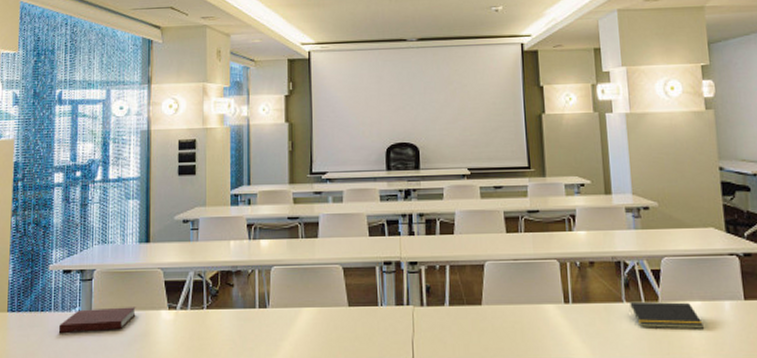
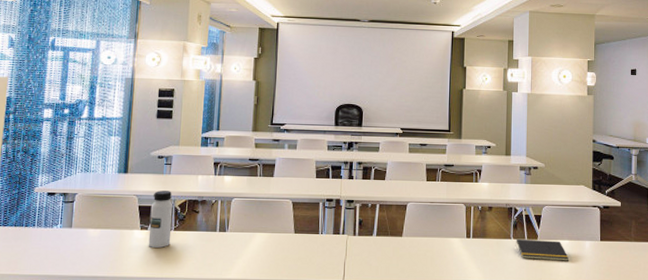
notebook: present [58,307,136,333] -> none [40,226,112,246]
water bottle: none [178,261,204,331] -> present [148,190,173,248]

